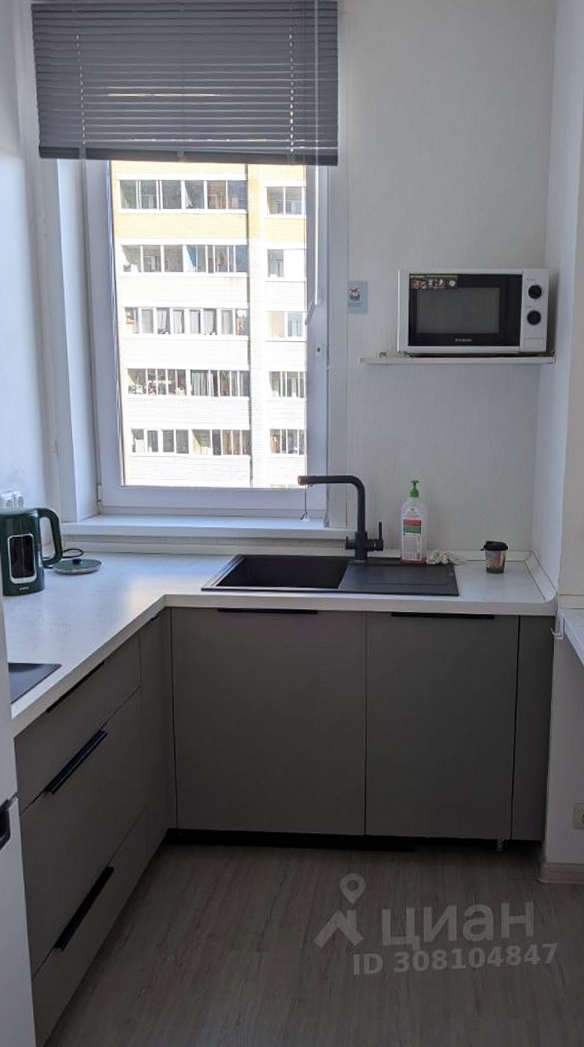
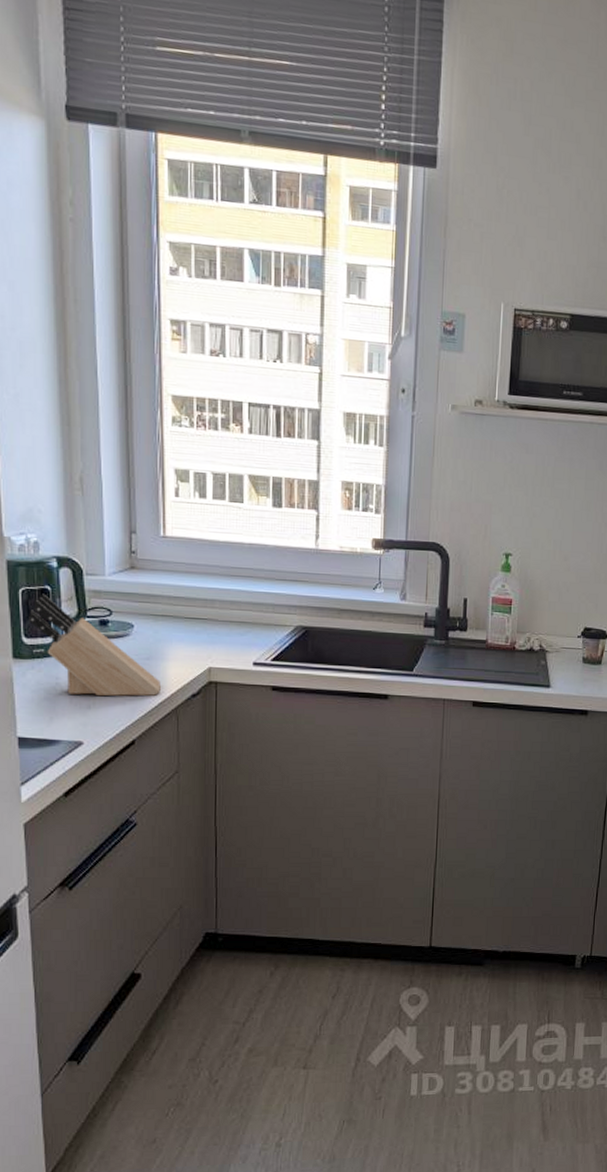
knife block: none [16,540,125,625] -> present [29,593,161,697]

